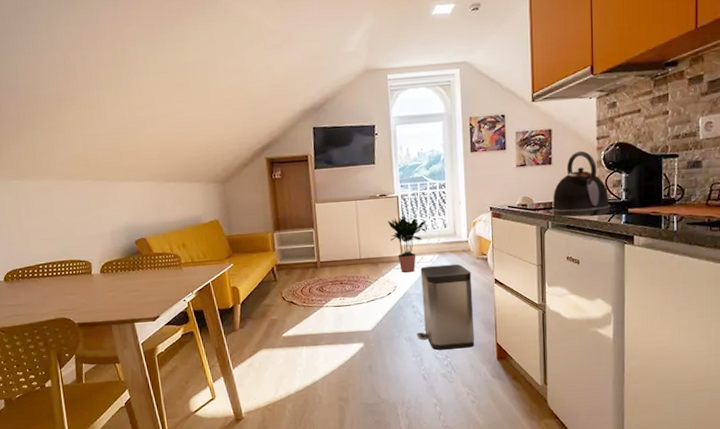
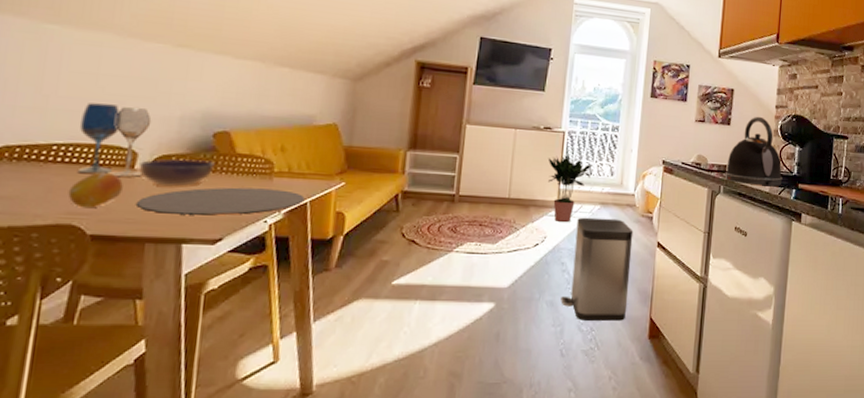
wineglass: none [50,231,79,282] -> present [77,103,120,174]
fruit: none [56,279,89,306] -> present [68,171,123,209]
wineglass: none [70,230,98,282] -> present [111,107,152,178]
bowl: none [93,261,142,285] -> present [138,158,215,188]
placemat: none [99,275,208,303] -> present [135,187,305,216]

